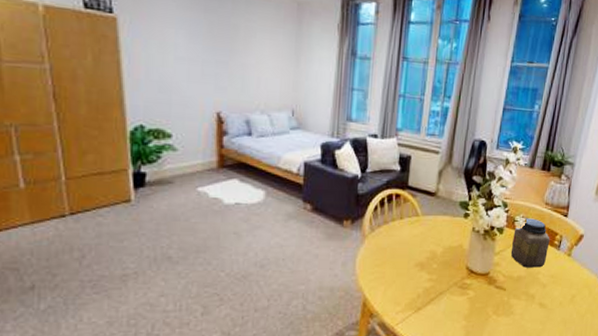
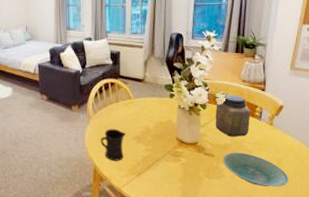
mug: none [375,252,408,293] -> present [100,128,126,161]
bowl: none [513,285,580,326] -> present [222,152,289,187]

